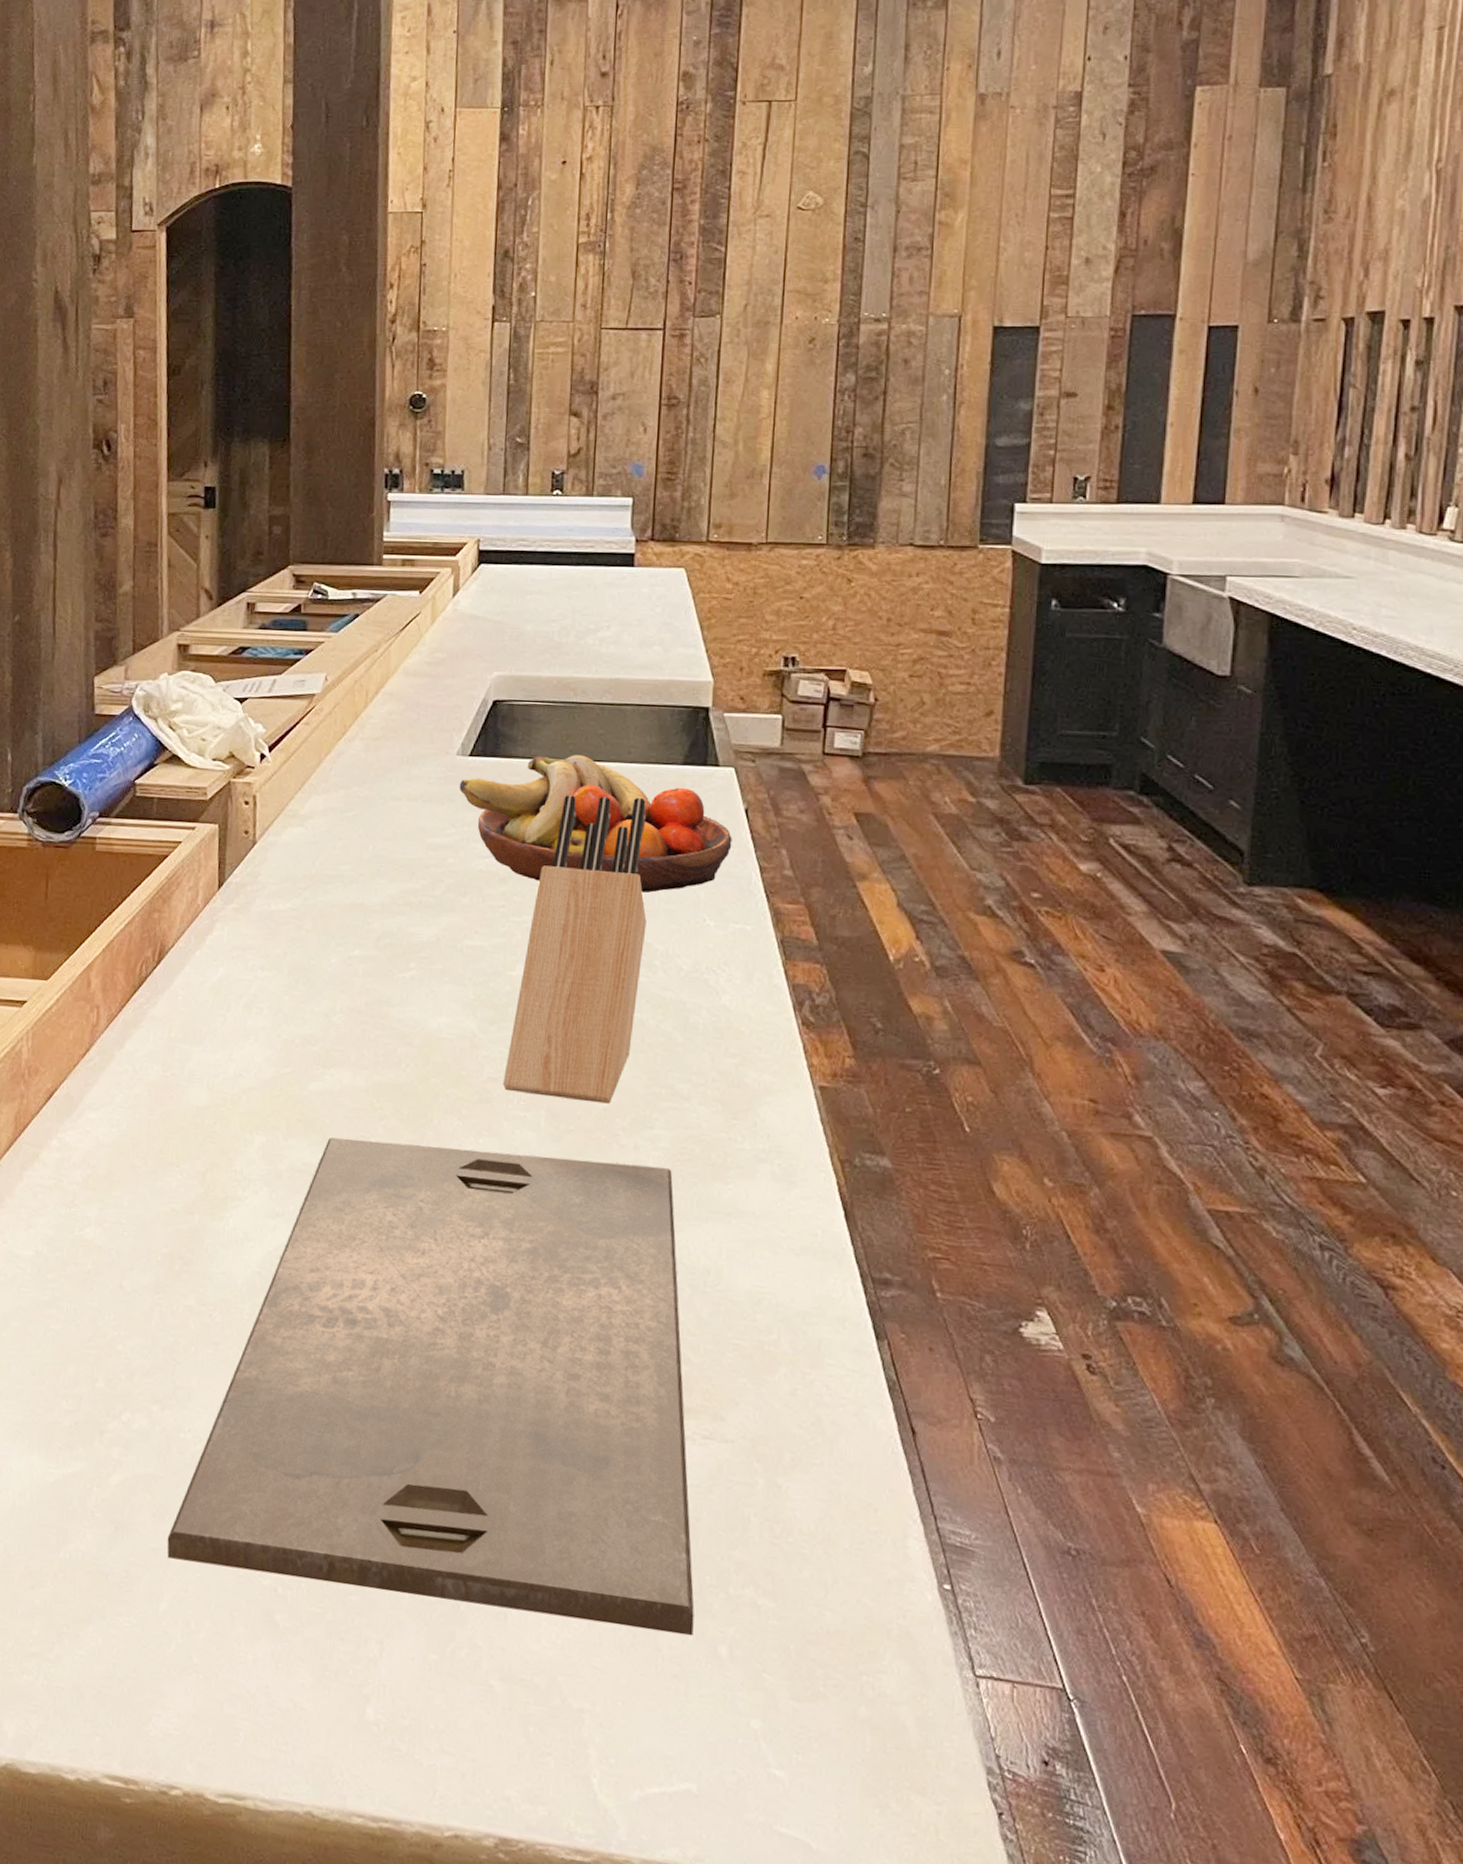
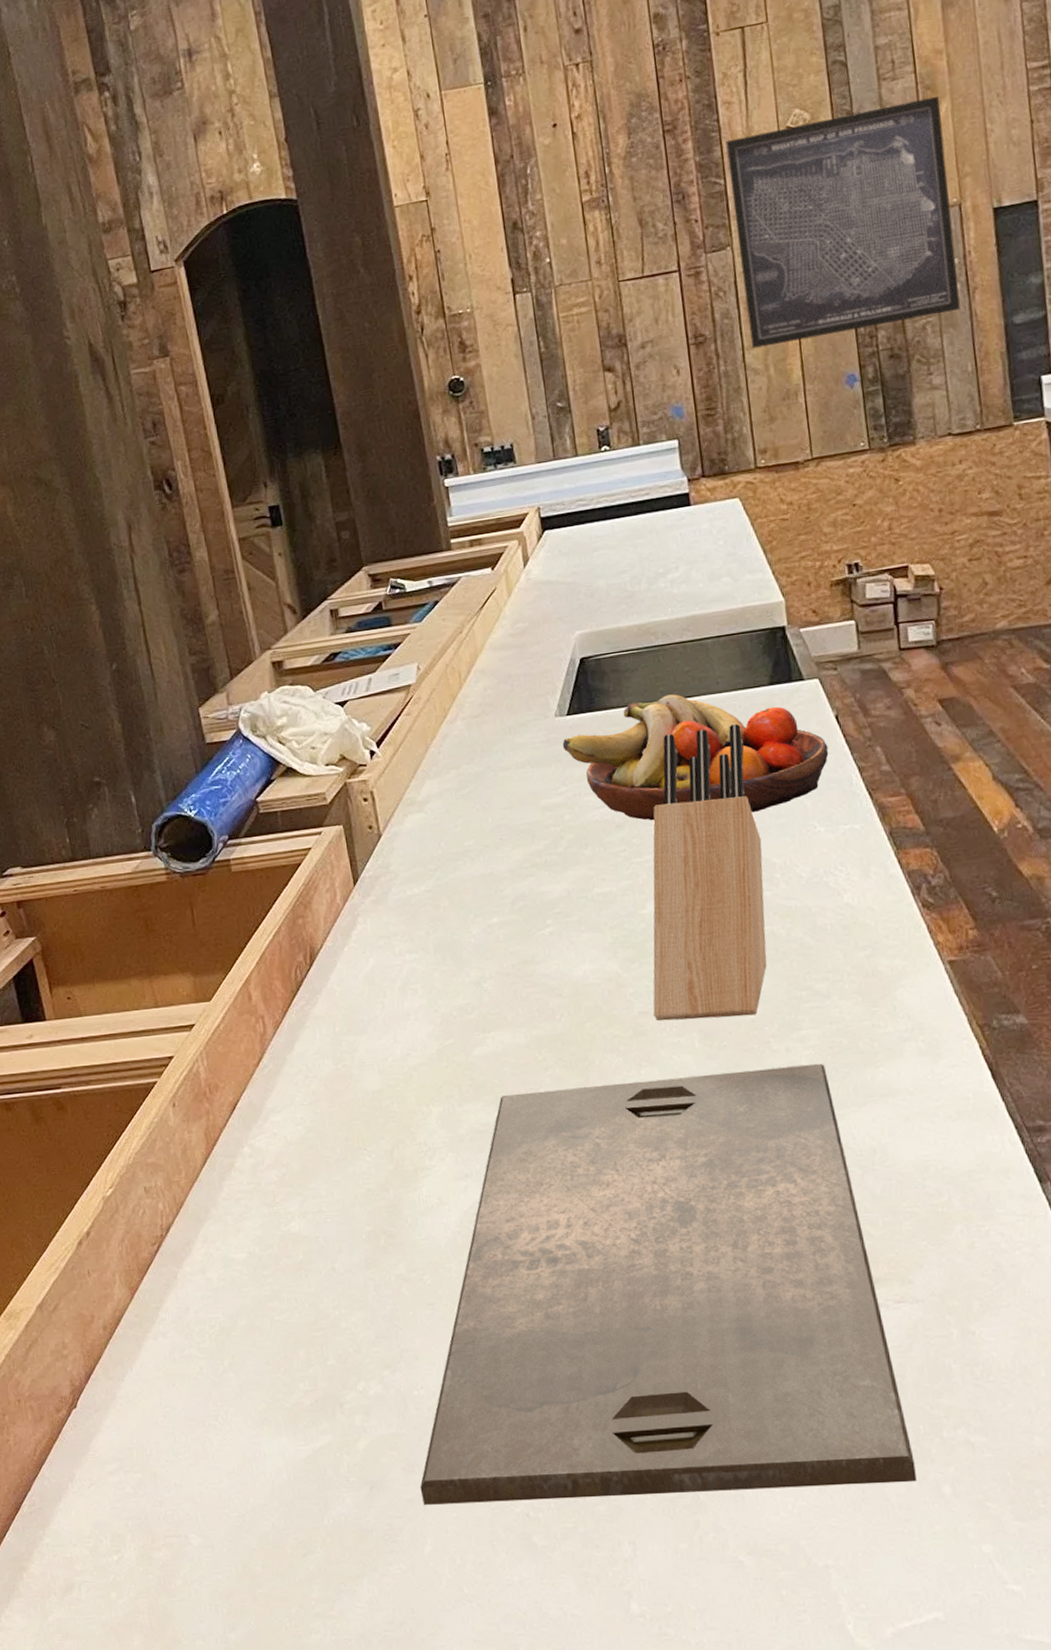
wall art: none [724,204,957,422] -> present [726,95,960,349]

